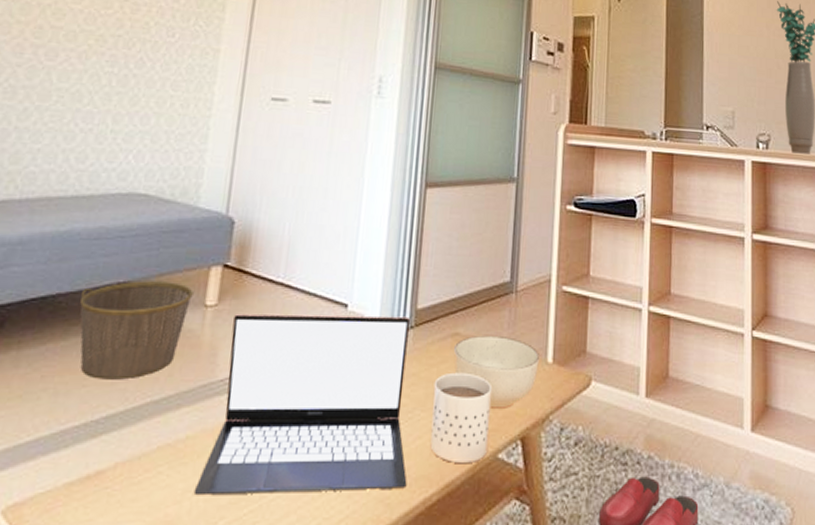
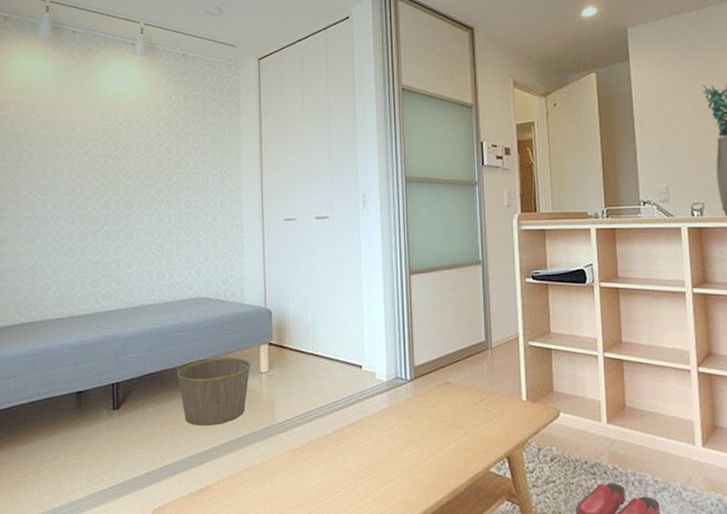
laptop: present [193,313,411,496] -> none [272,372,423,501]
mug: present [430,372,493,464] -> none [434,410,482,477]
bowl: present [453,335,541,410] -> none [446,382,516,437]

